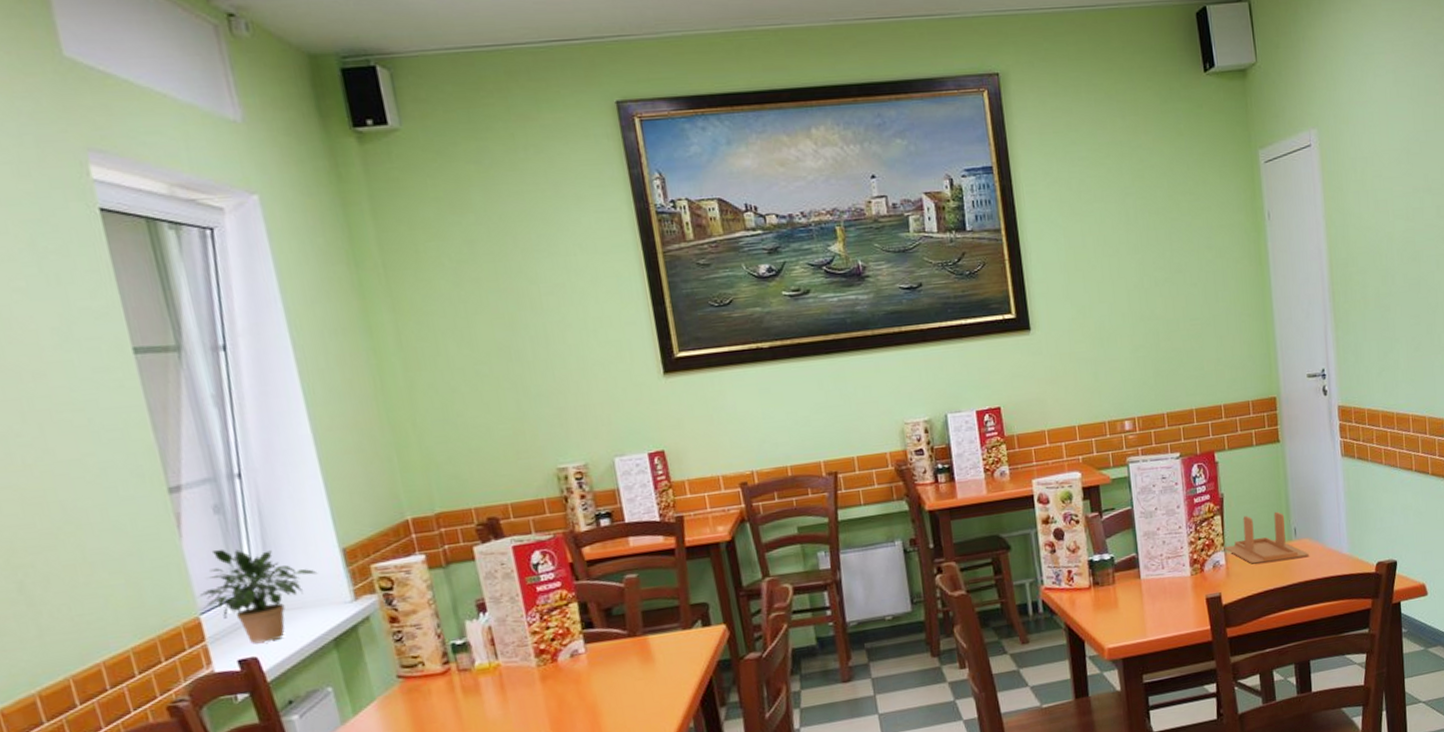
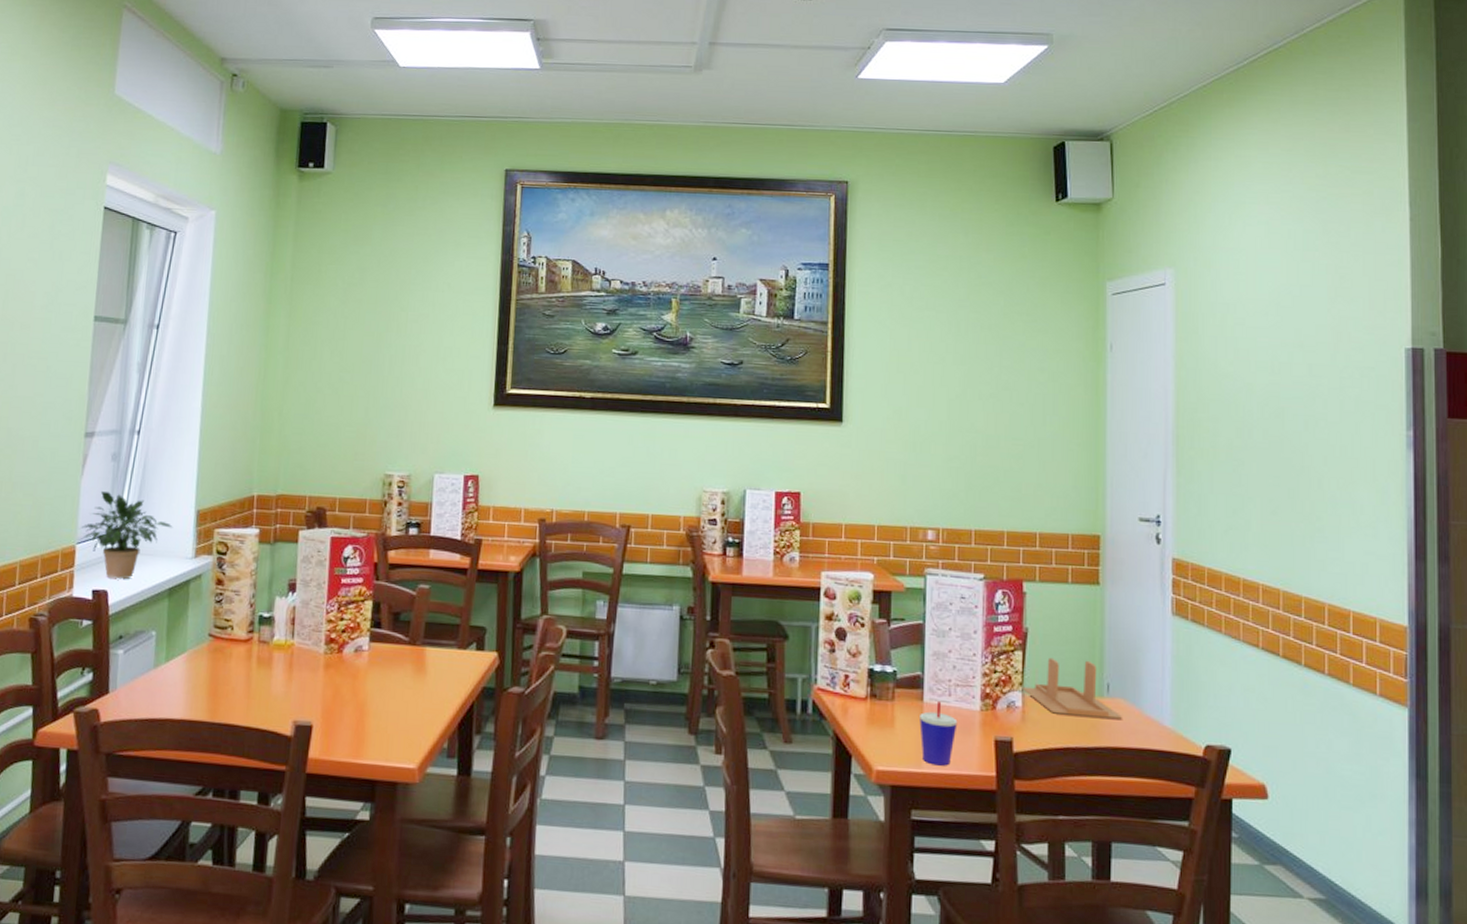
beverage cup: none [1139,575,1173,633] -> present [919,700,958,766]

